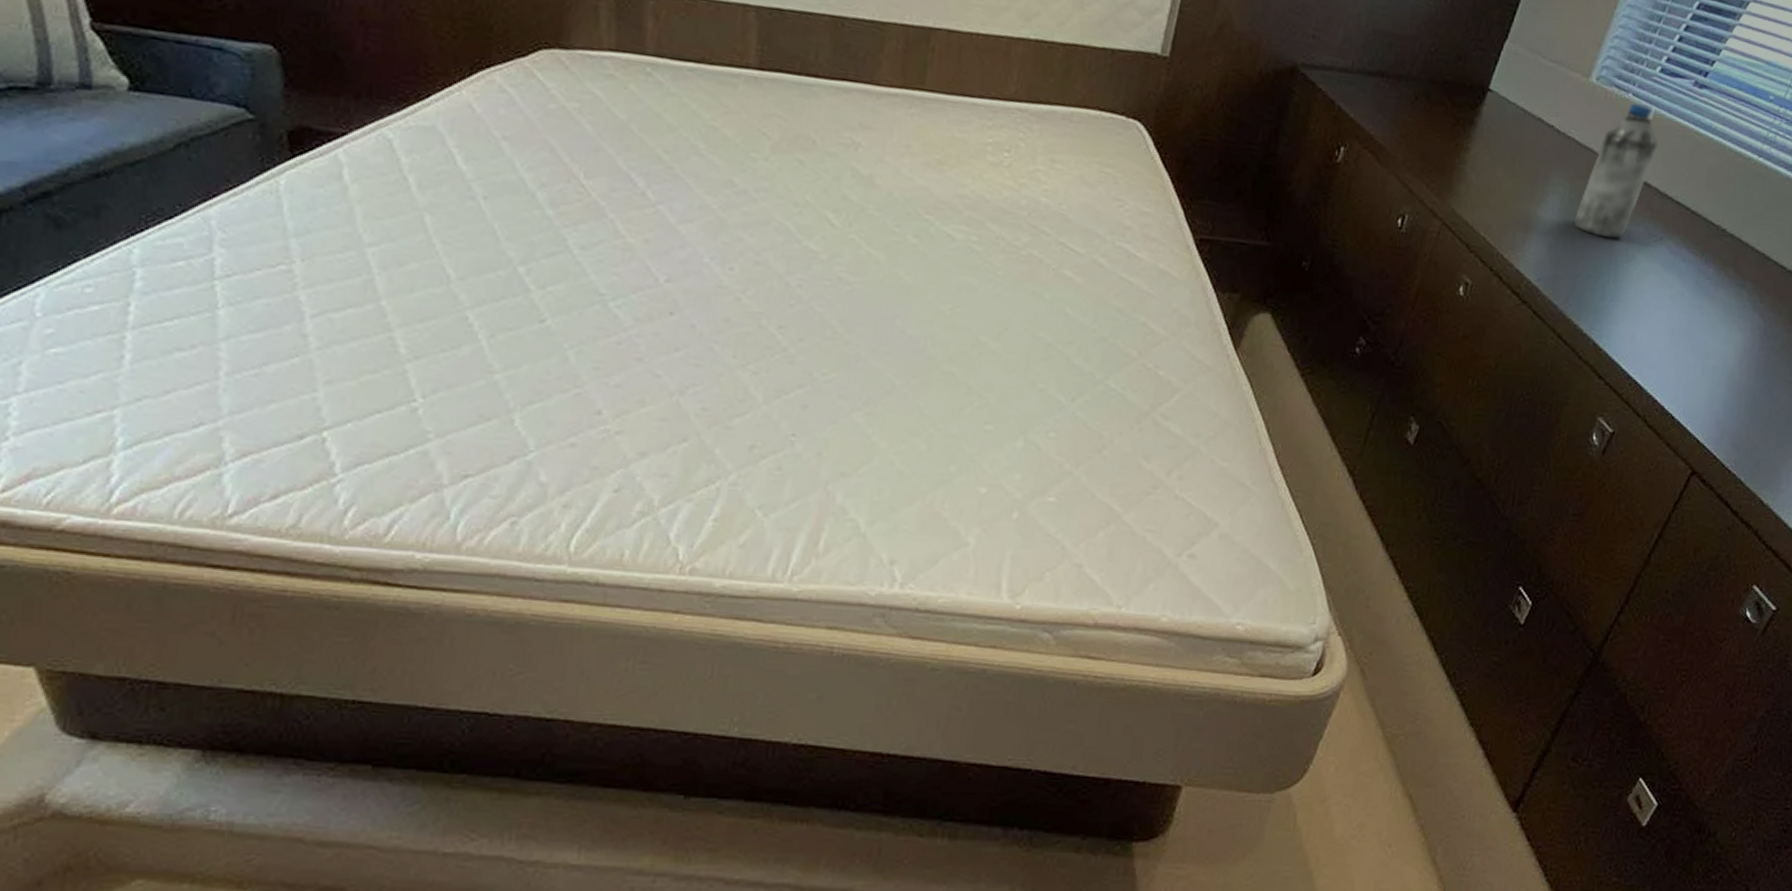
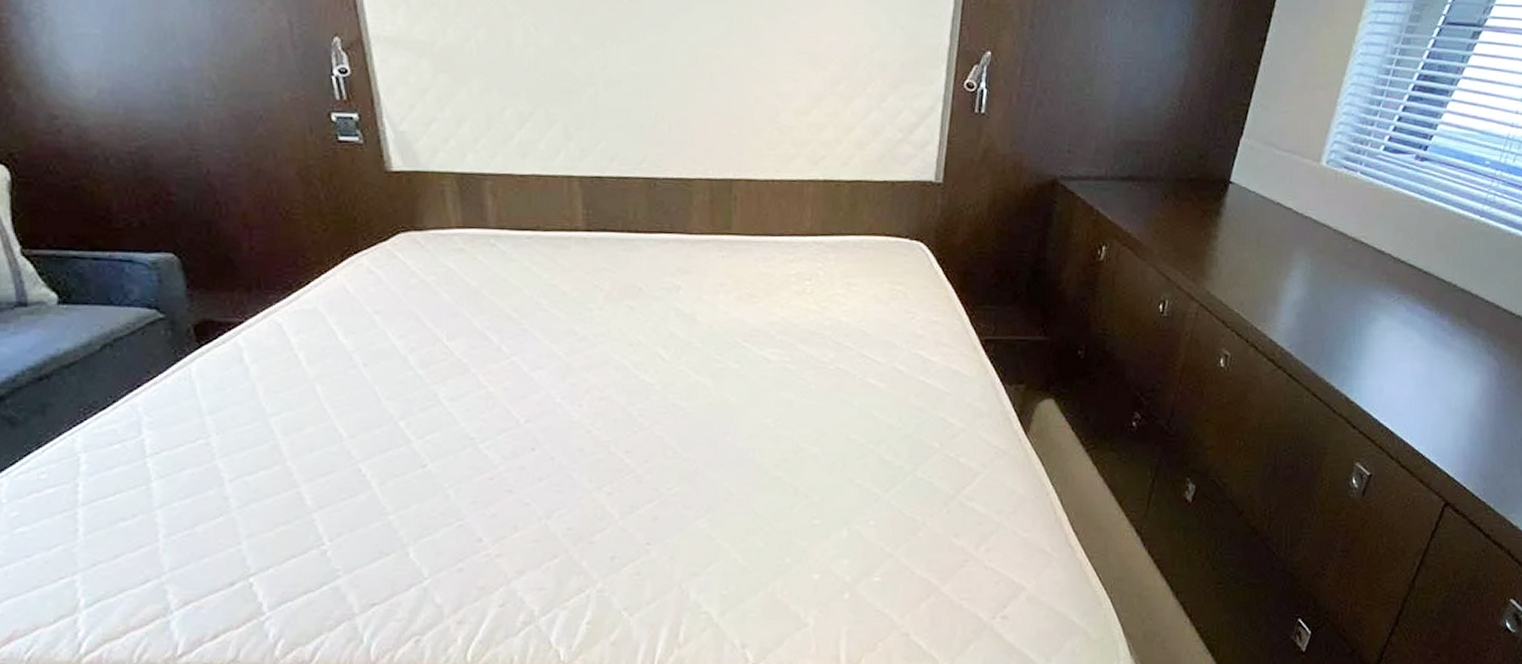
water bottle: present [1573,103,1658,239] -> none [1317,181,1387,303]

